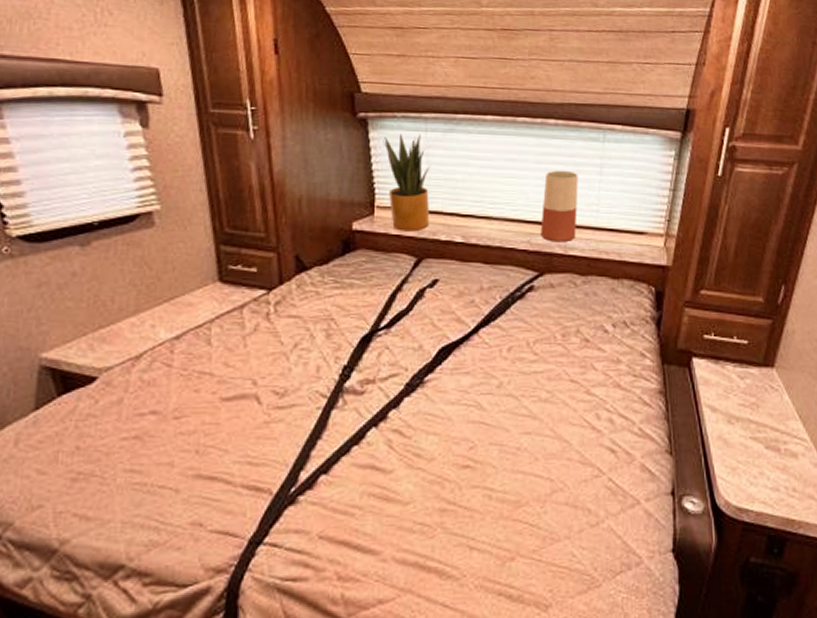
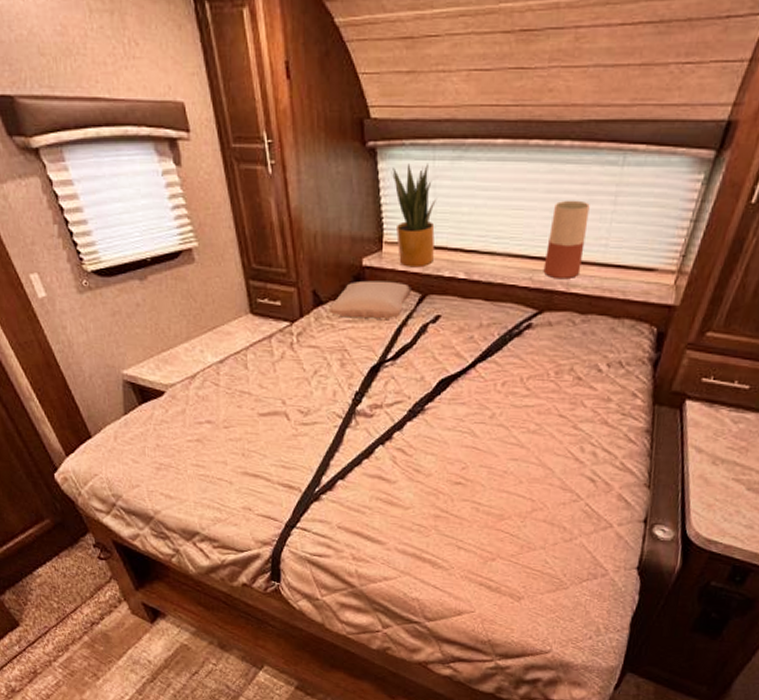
pillow: none [313,245,408,285] -> present [328,280,413,319]

